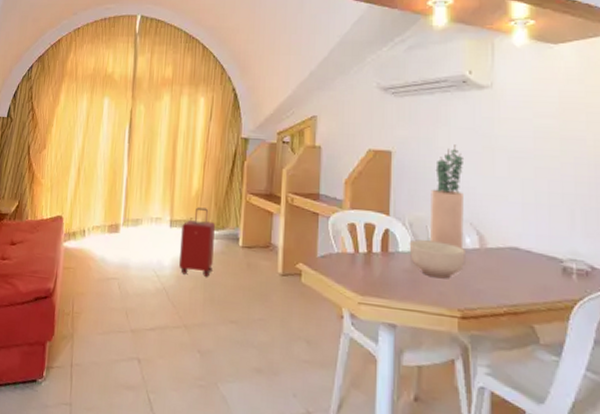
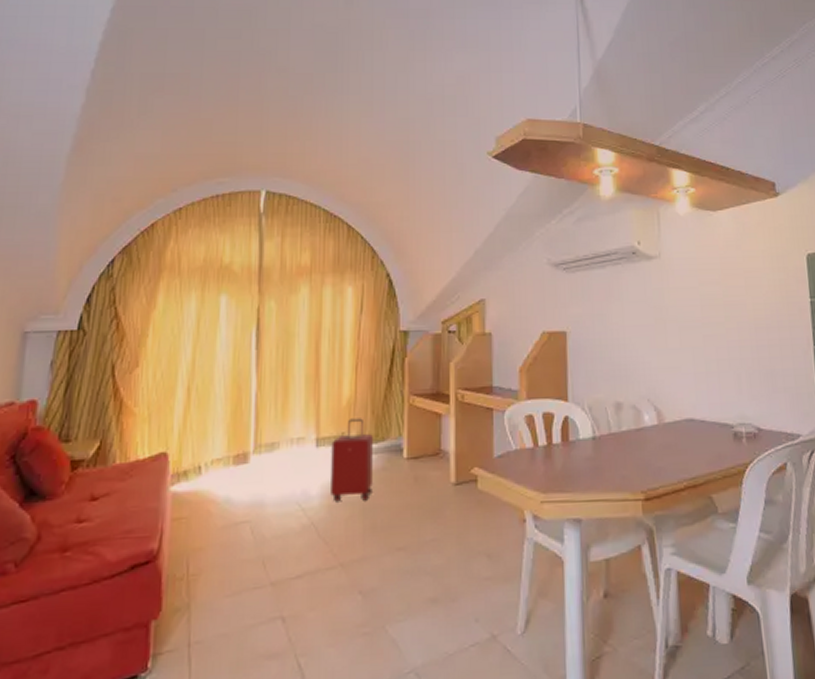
bowl: present [409,239,465,279] -> none [589,422,645,462]
vase: present [431,144,464,248] -> none [608,319,643,427]

